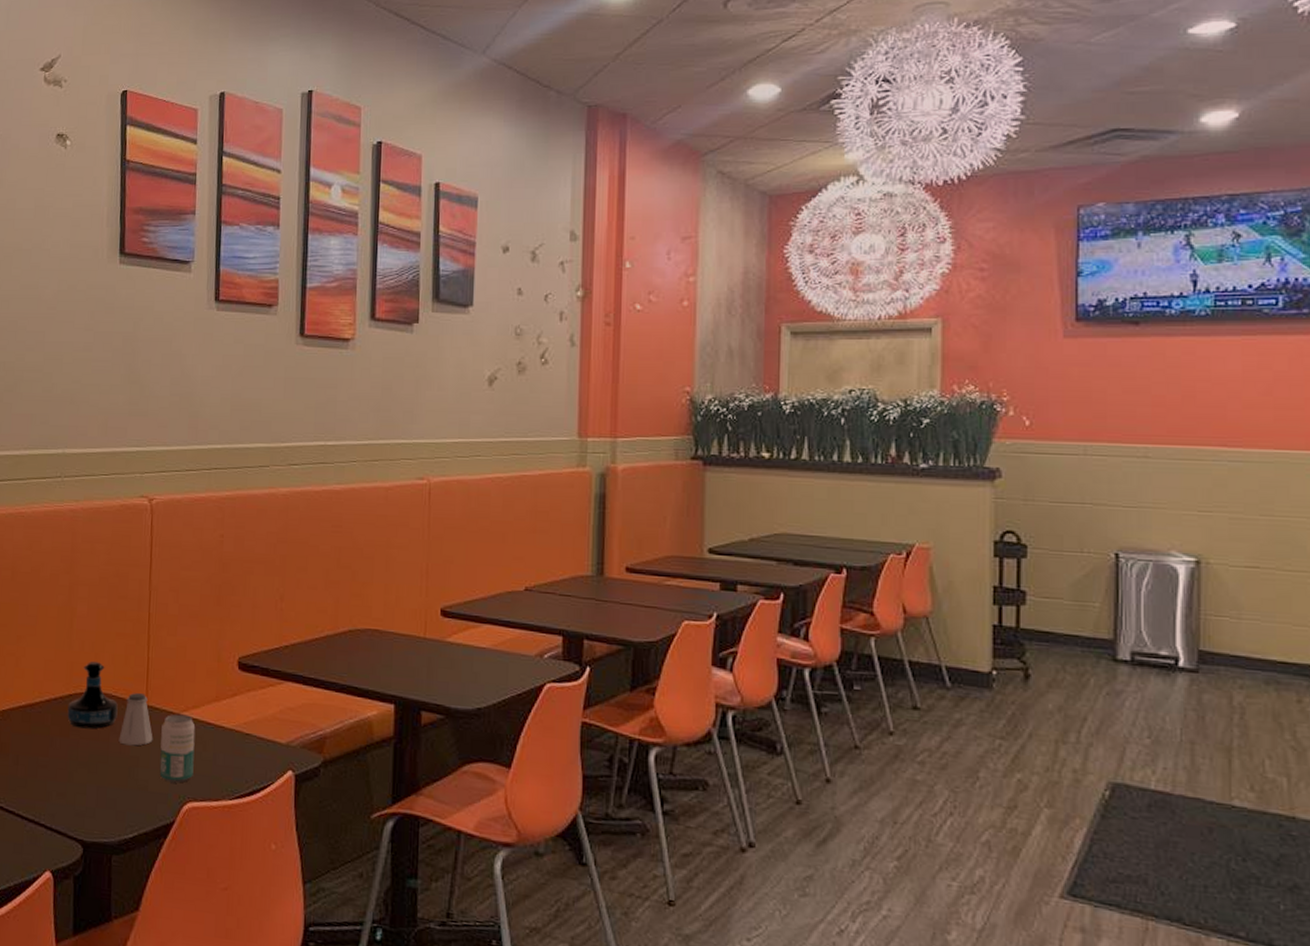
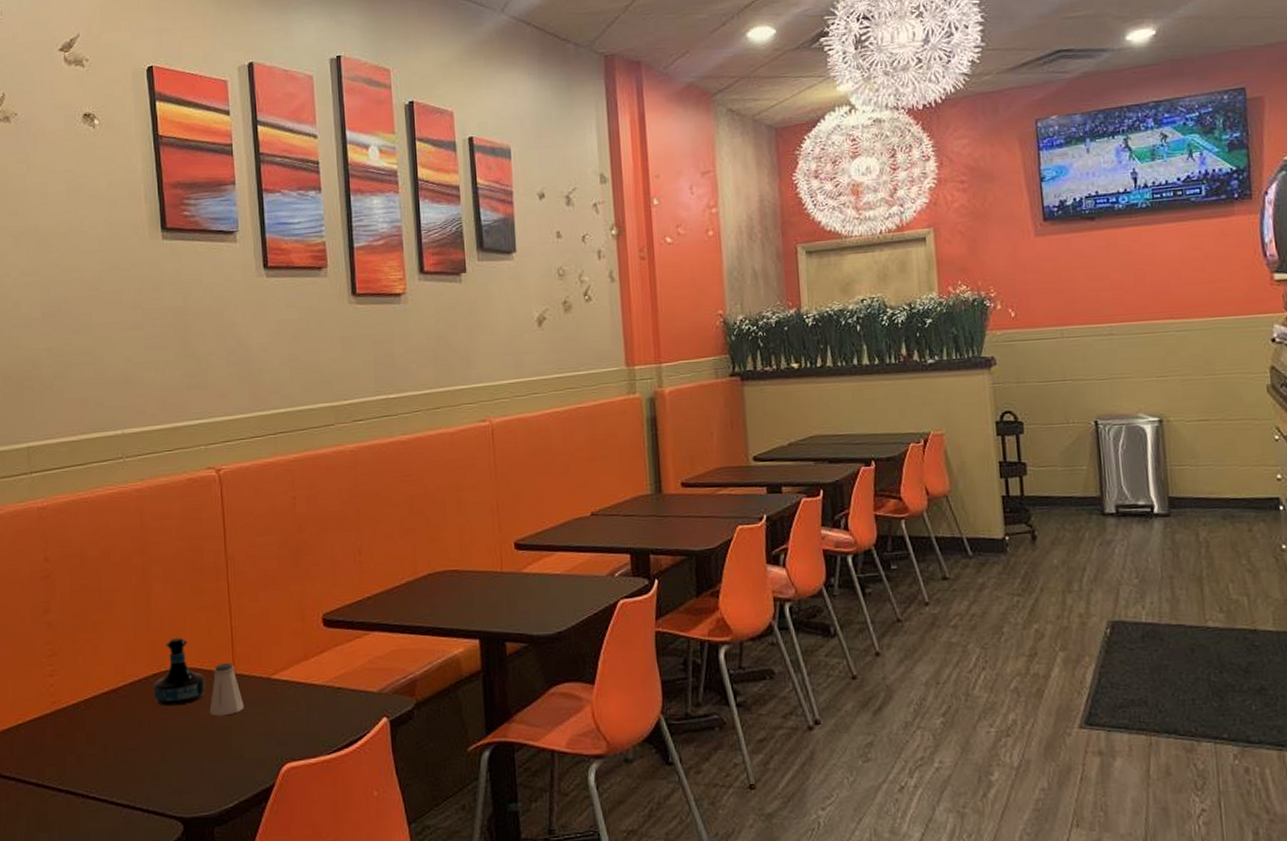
beverage can: present [159,714,196,783] -> none [252,677,289,746]

